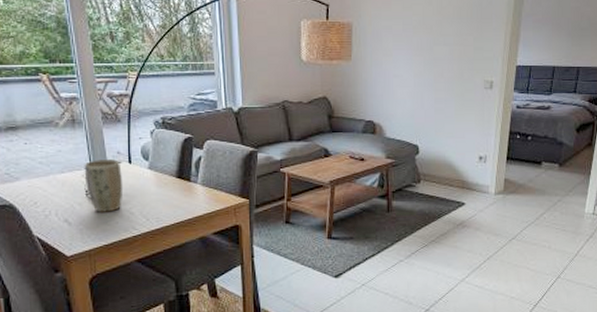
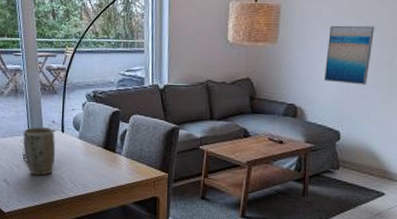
wall art: none [399,41,443,99] -> present [324,25,375,85]

